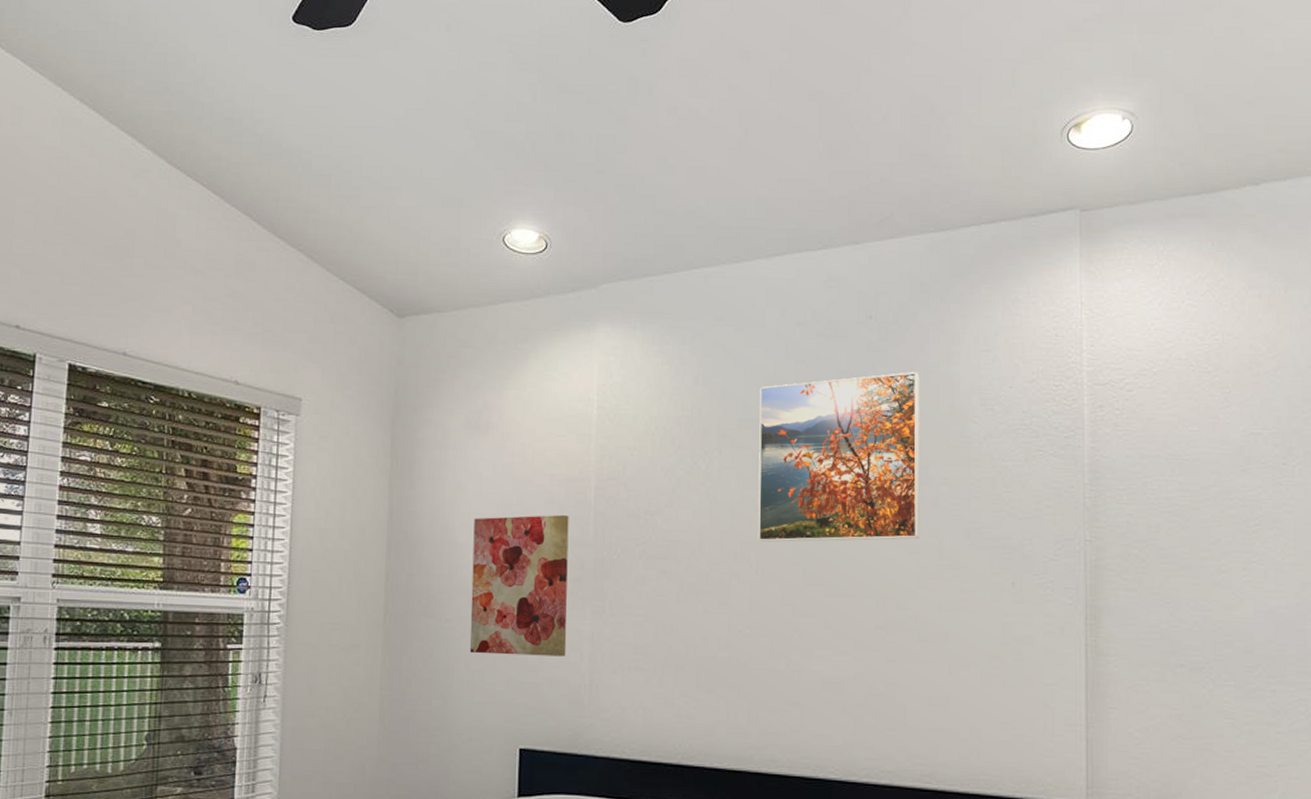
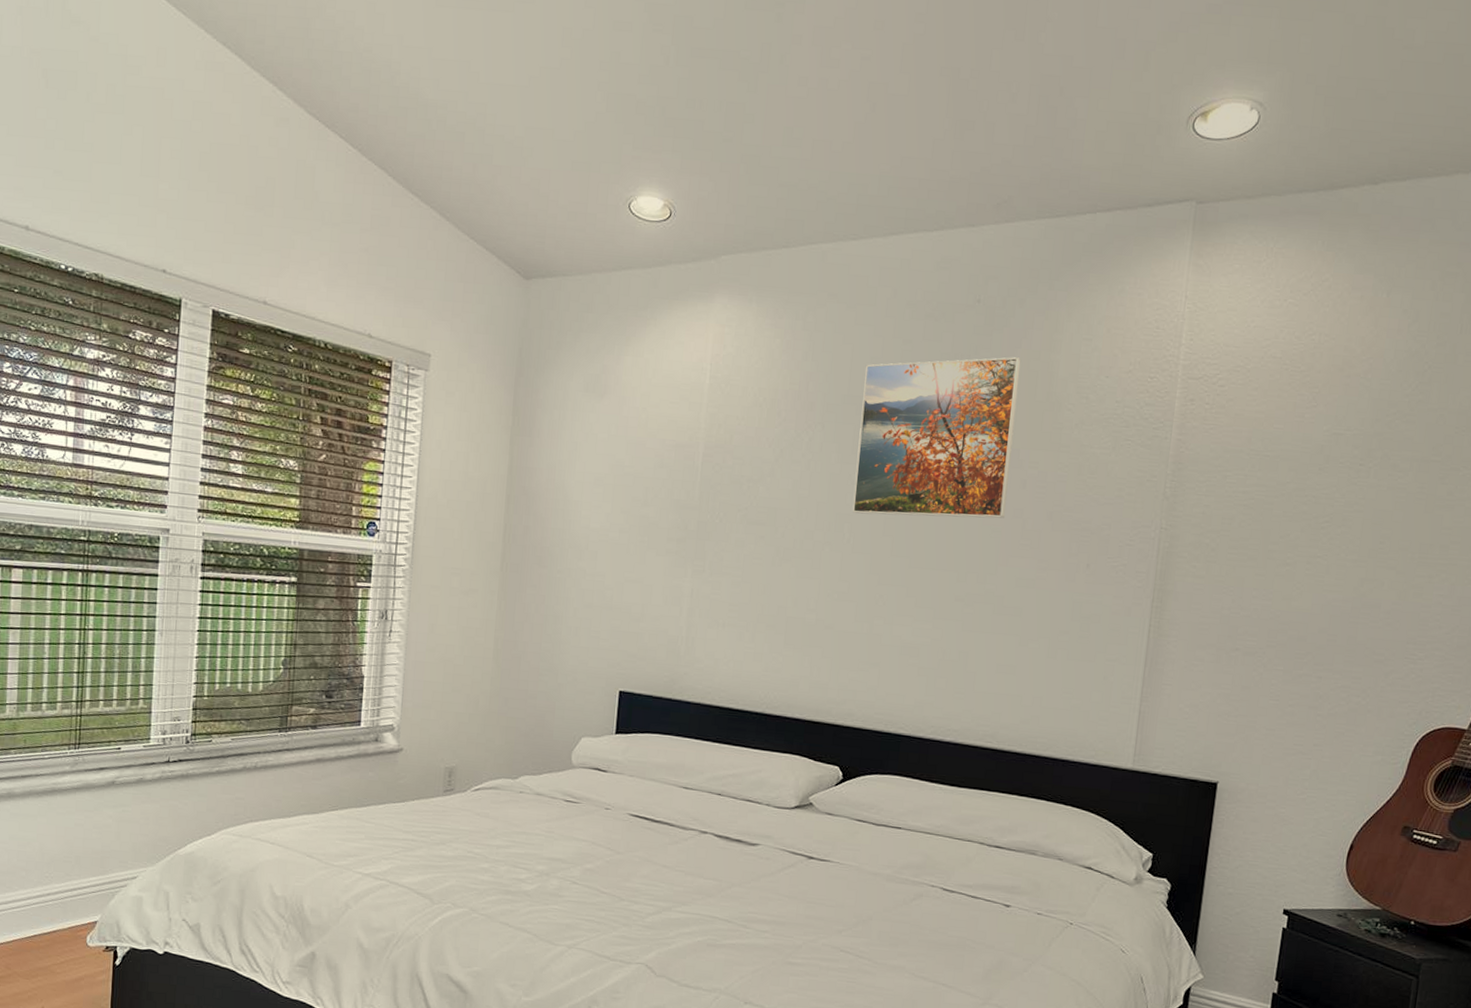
wall art: present [469,515,569,657] -> none [578,477,677,610]

